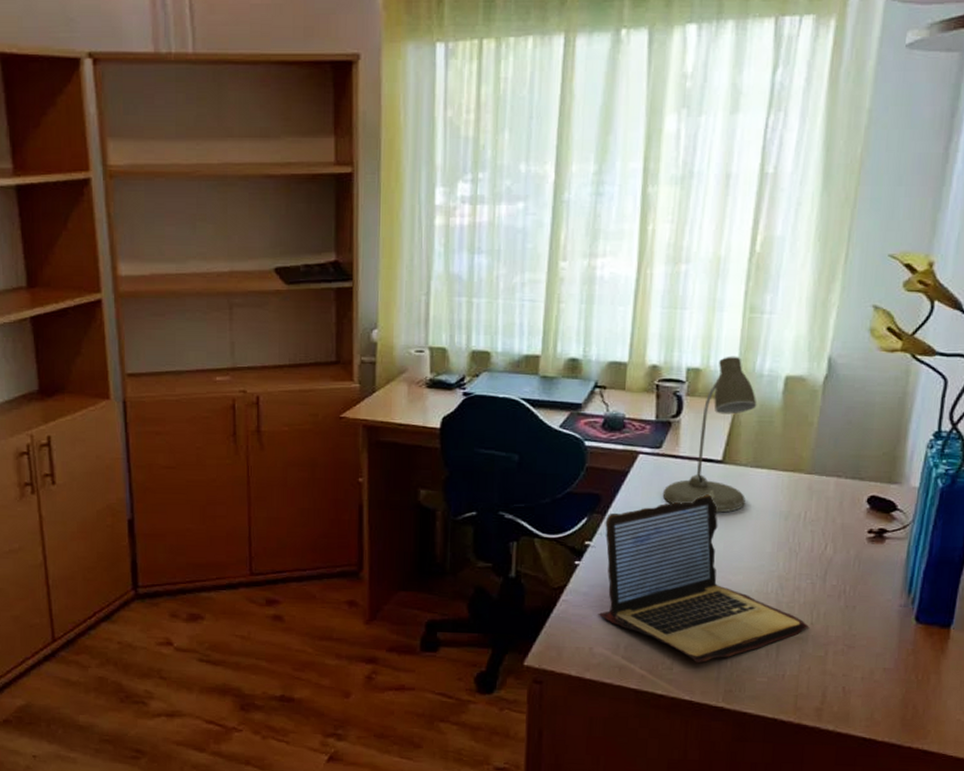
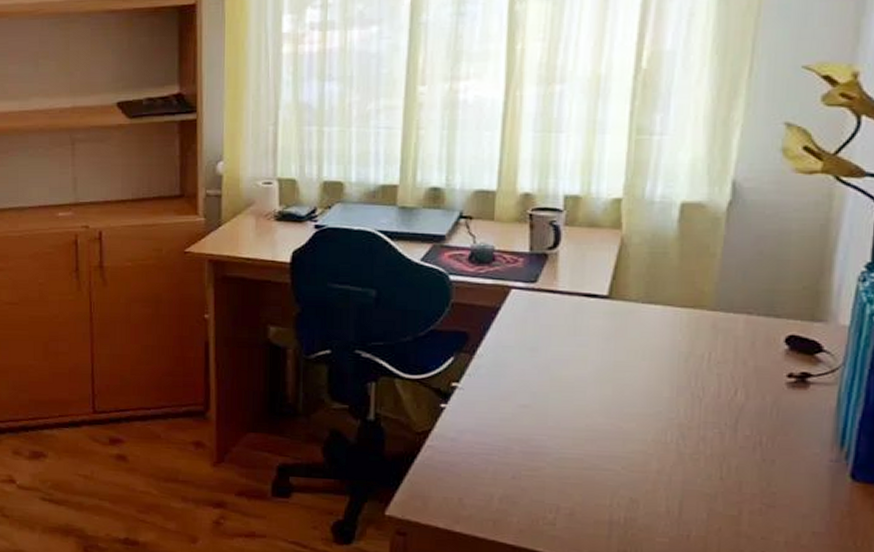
laptop: present [598,494,810,664] -> none [468,333,719,519]
desk lamp: present [662,356,757,513] -> none [539,181,648,353]

